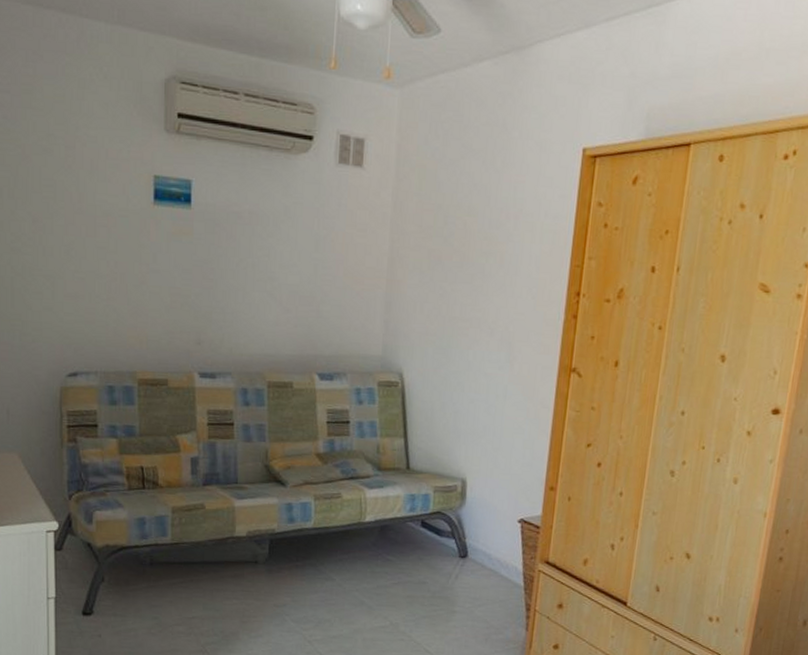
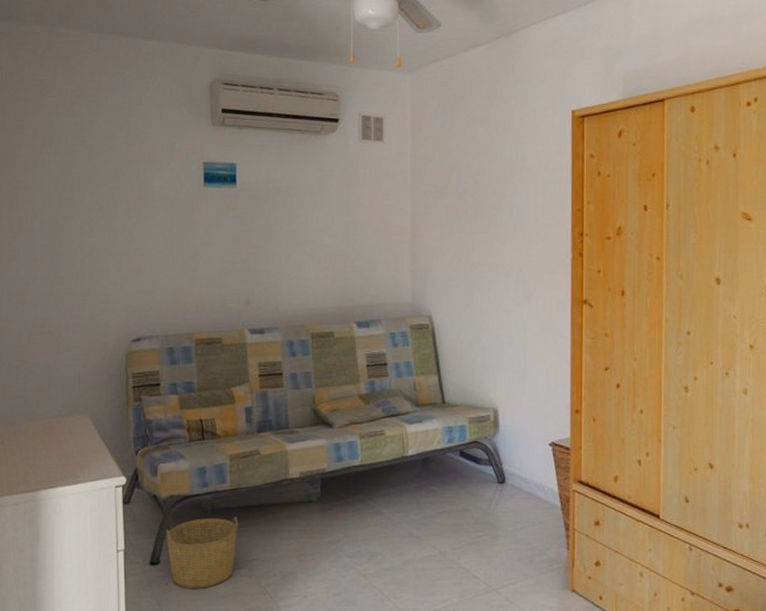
basket: none [101,571,178,643] -> present [166,517,238,589]

